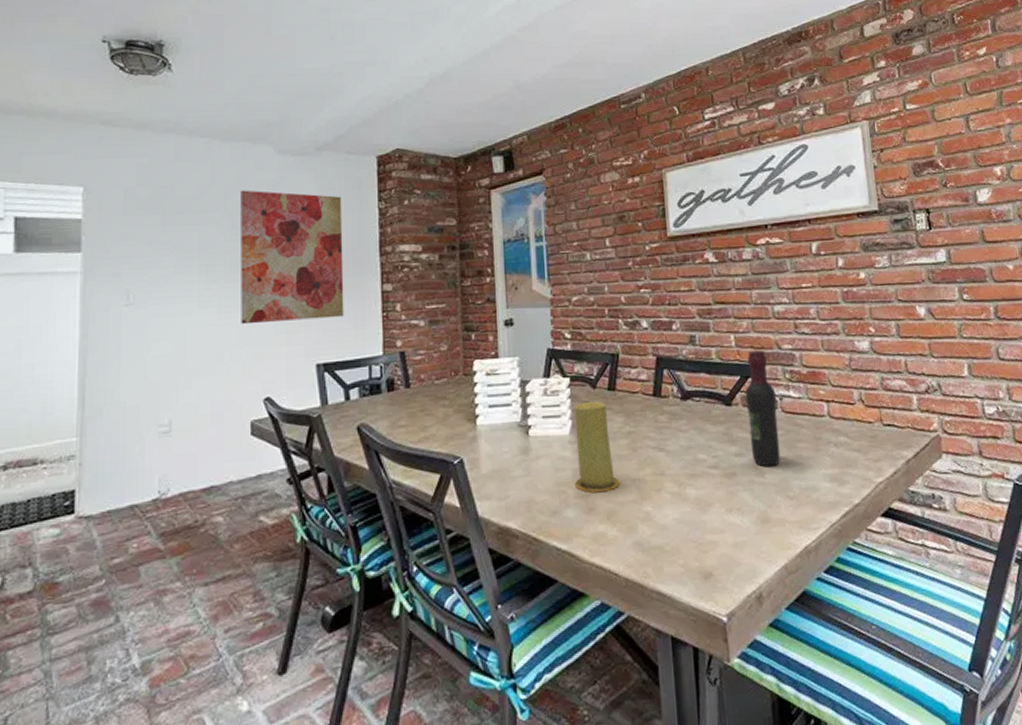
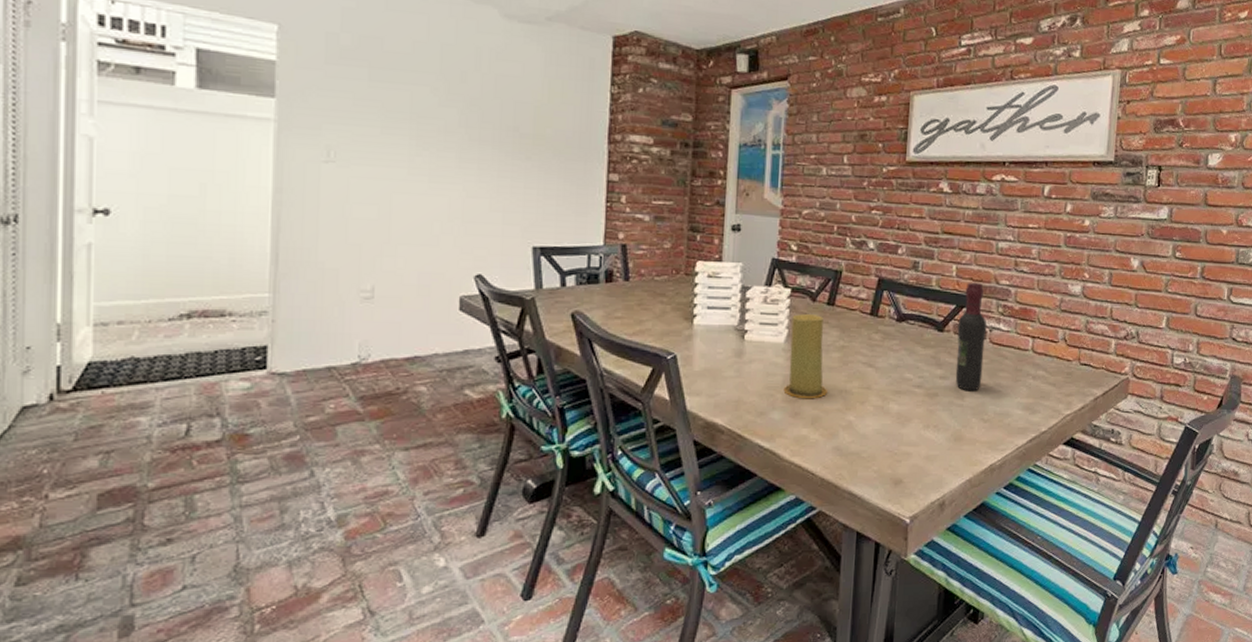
wall art: present [241,190,344,325] -> none [454,52,572,202]

